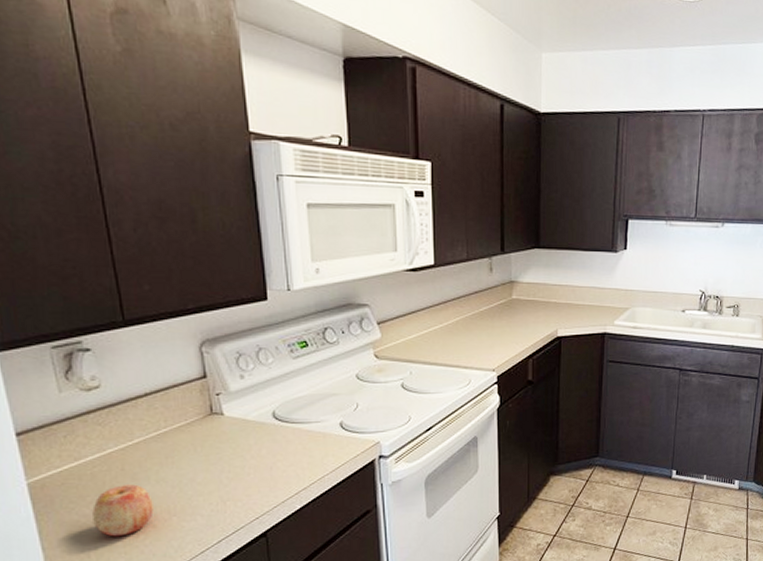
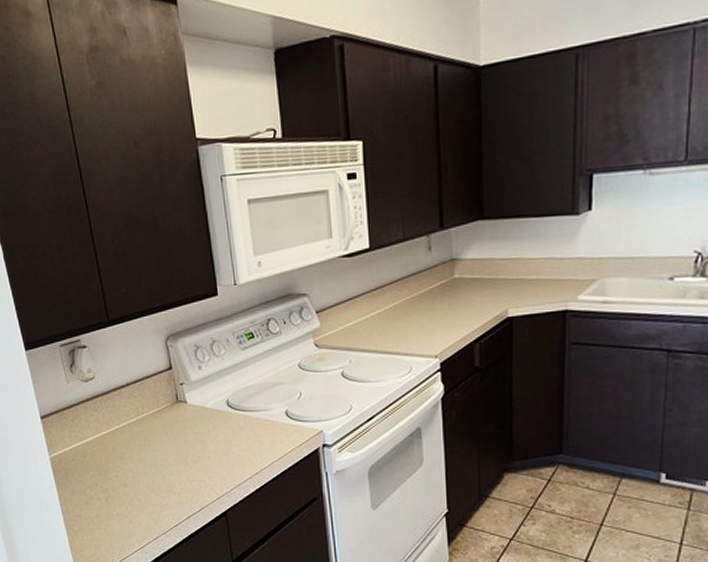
apple: present [92,484,154,537] -> none [94,462,138,507]

